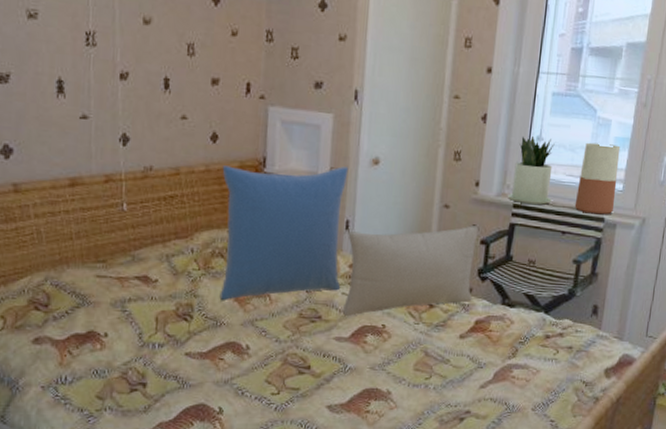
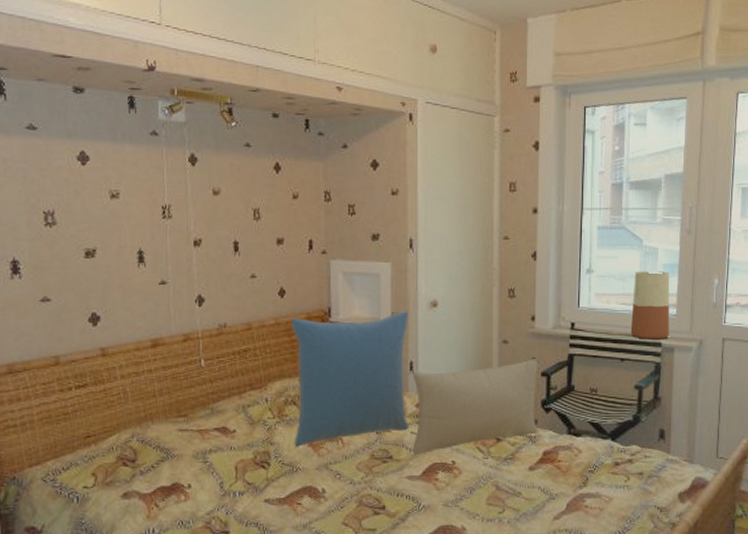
planter: present [507,135,555,205] -> none [563,268,607,335]

